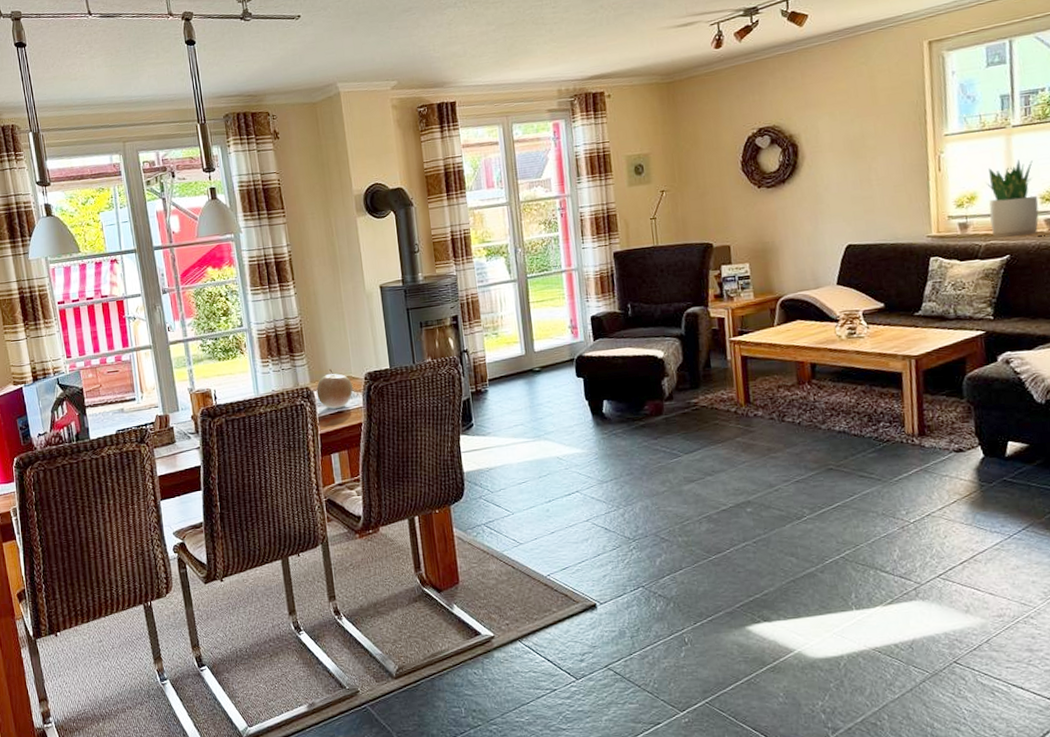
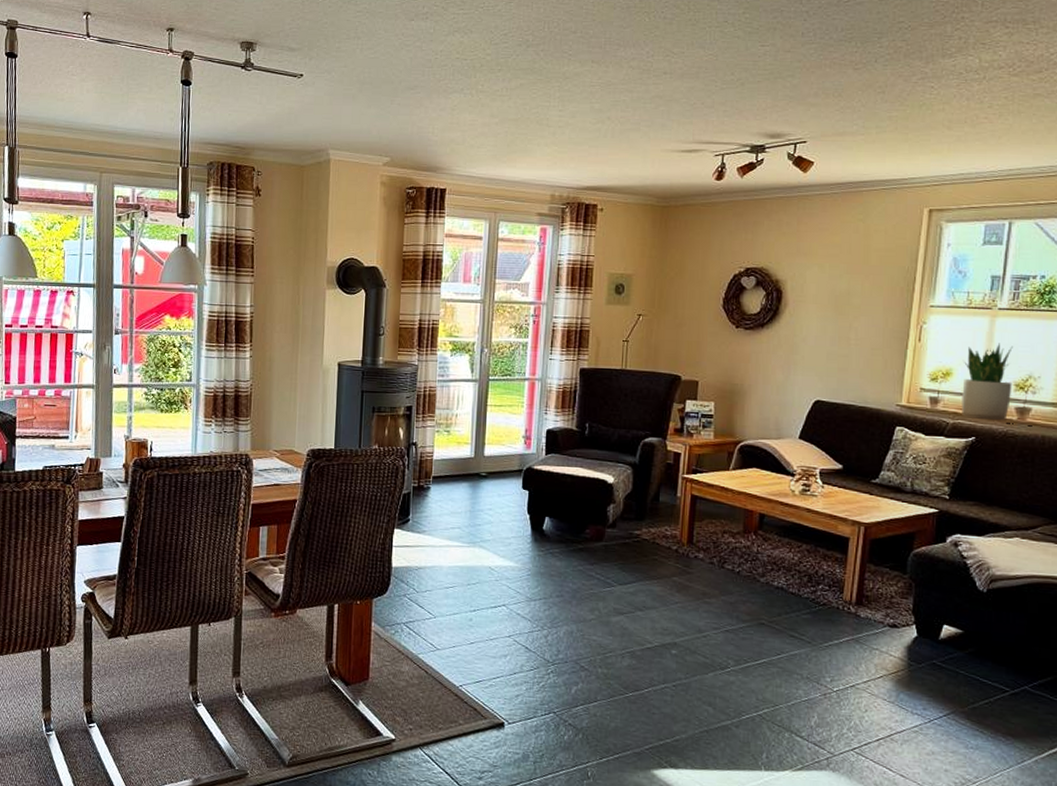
fruit: present [316,368,353,409] -> none [255,439,293,481]

